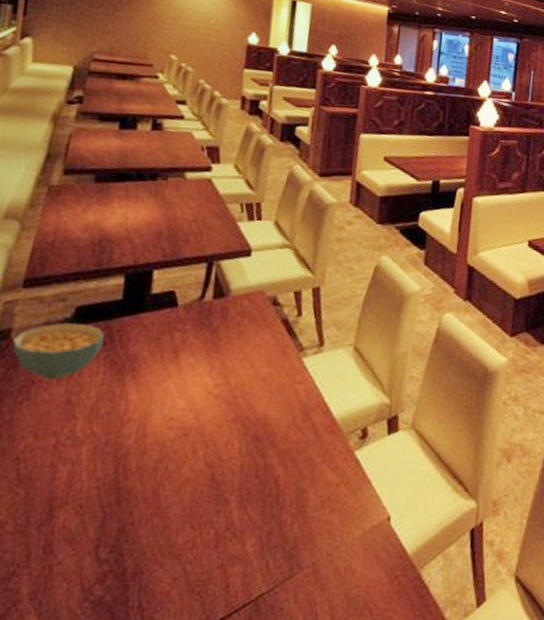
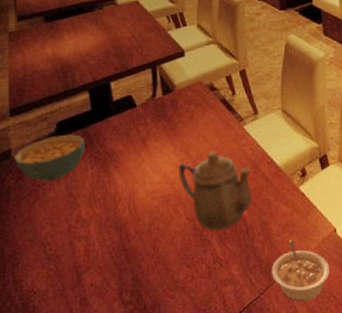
teapot: none [208,382,300,488] -> present [178,151,252,231]
legume: none [295,519,373,610] -> present [271,239,330,302]

